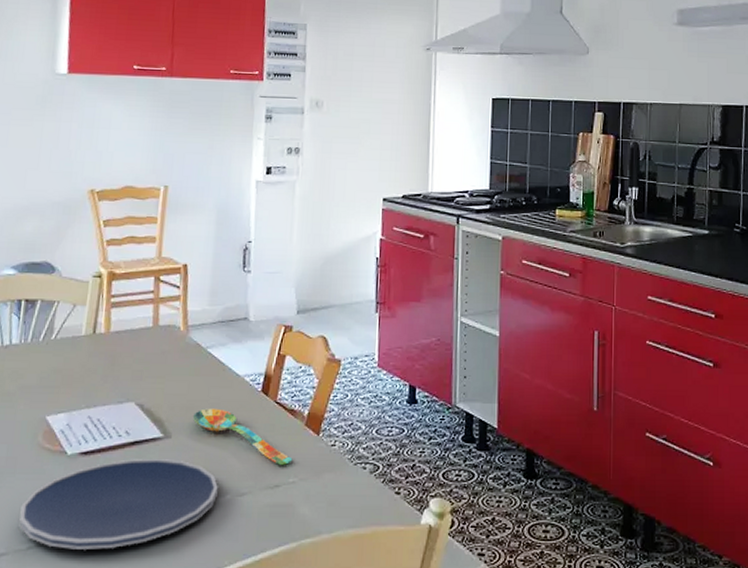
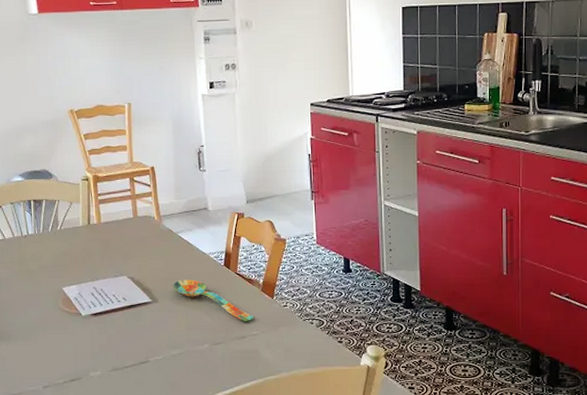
plate: present [19,459,218,549] -> none [54,318,198,383]

